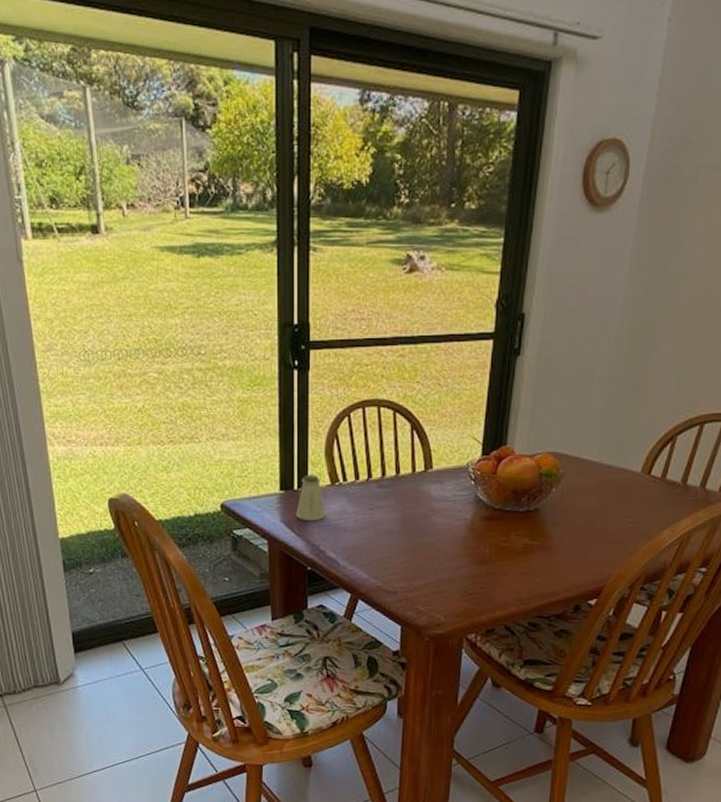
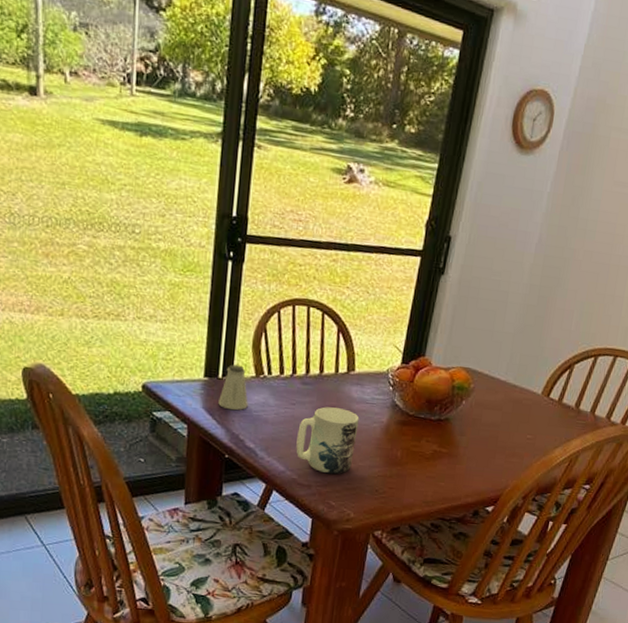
mug: none [378,509,442,579] -> present [296,407,359,475]

